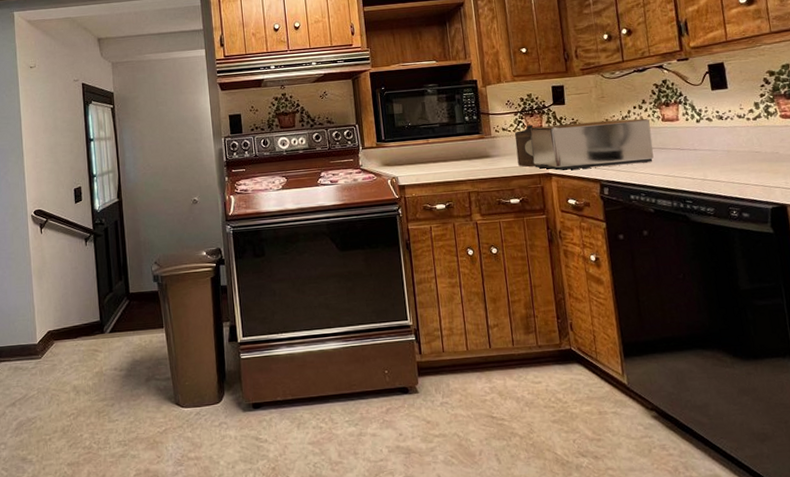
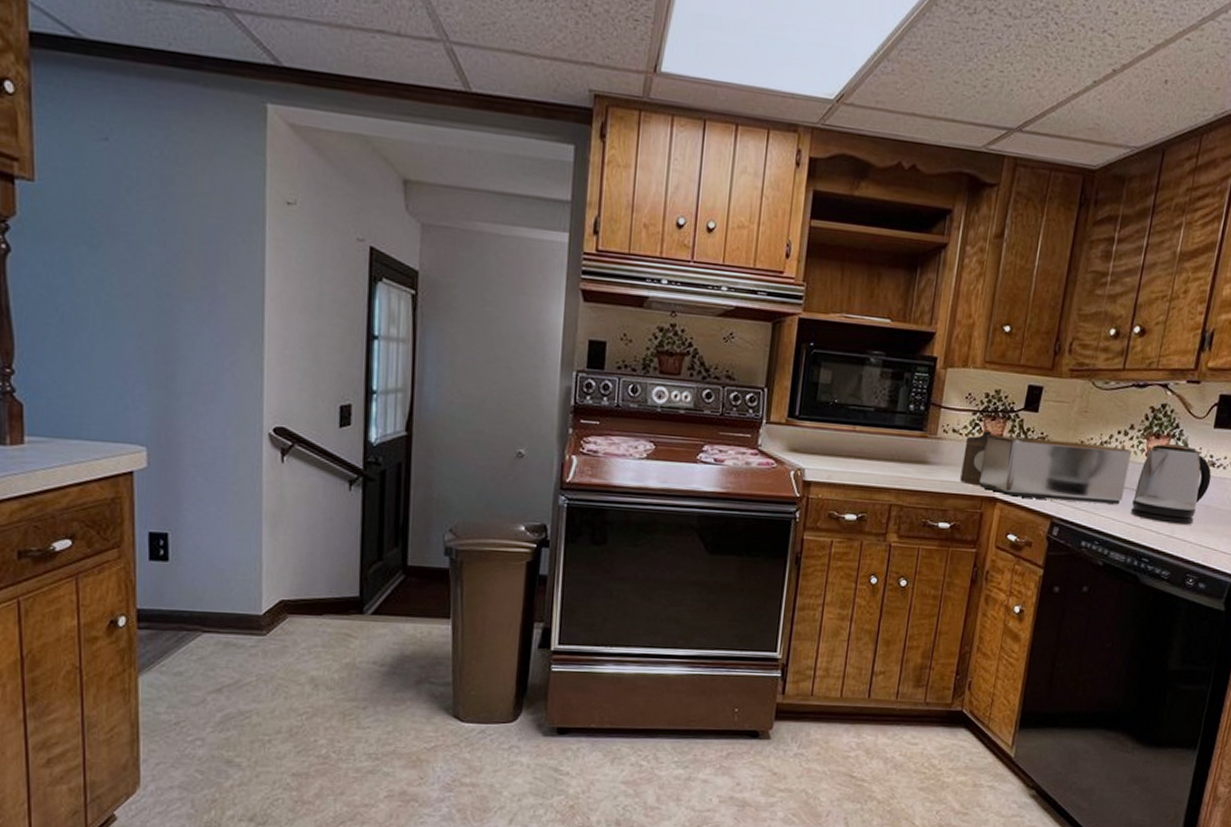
kettle: none [661,107,724,170] -> present [1130,443,1212,525]

